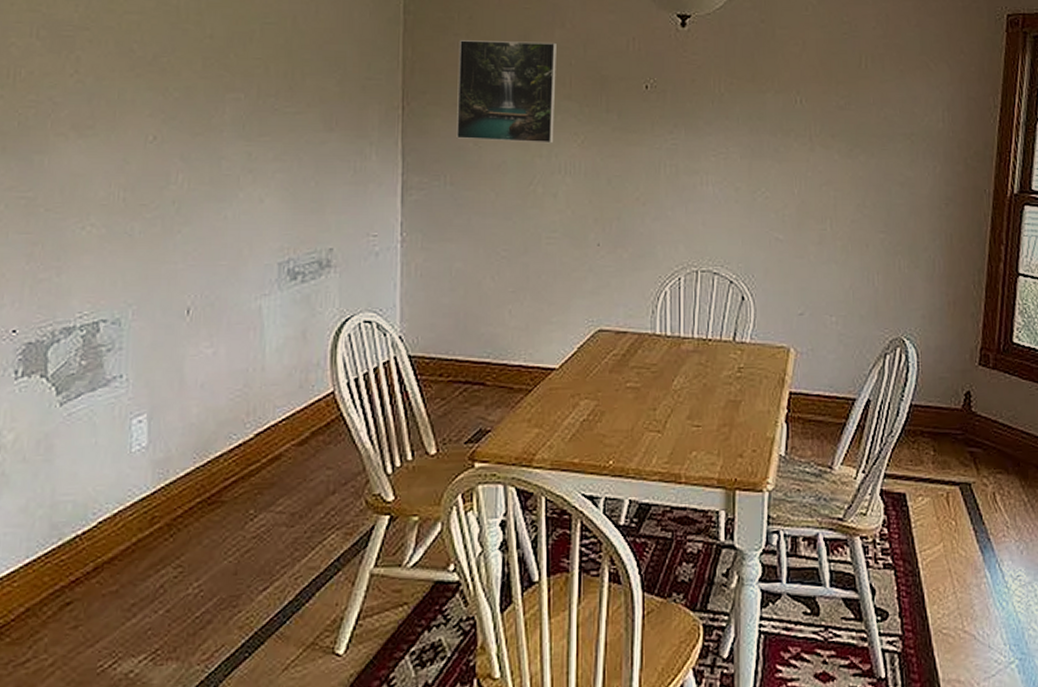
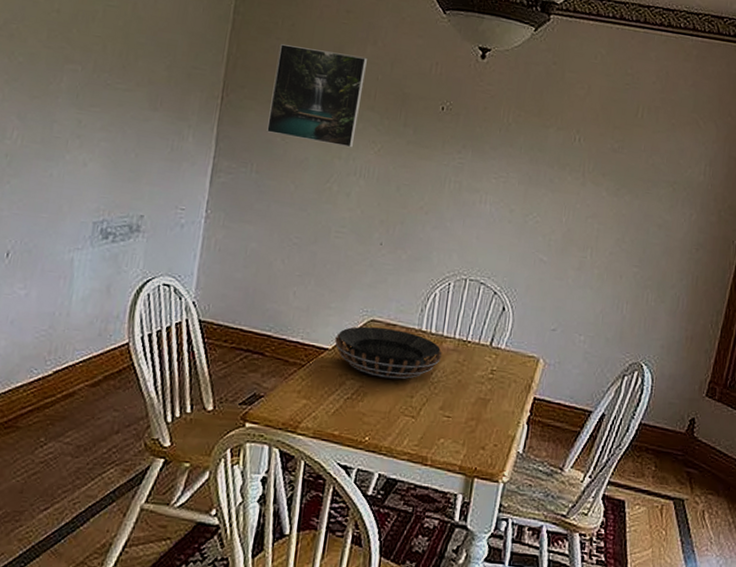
decorative bowl: none [561,337,682,392] -> present [335,326,443,379]

